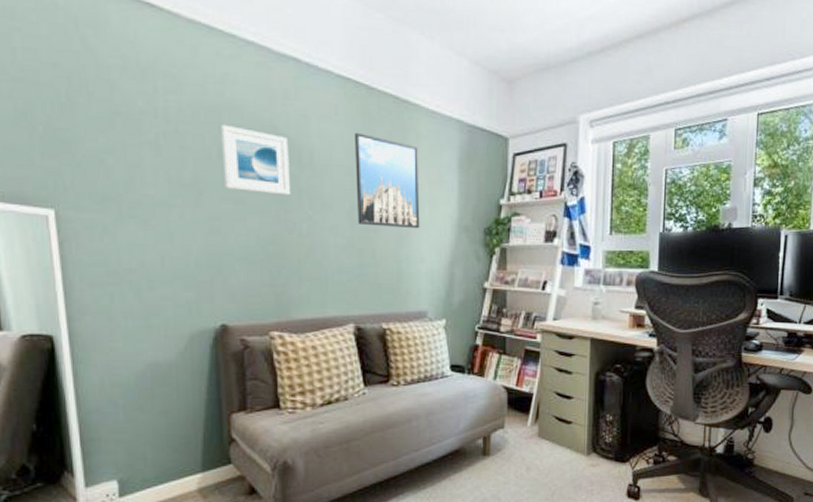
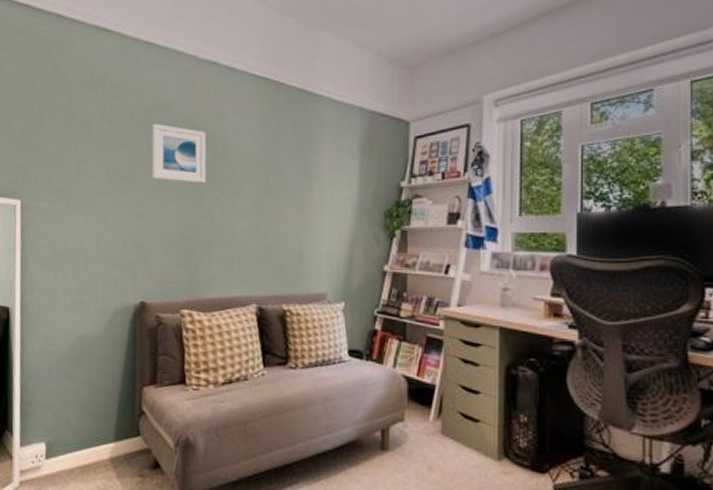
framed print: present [355,132,420,229] -> none [263,124,322,212]

